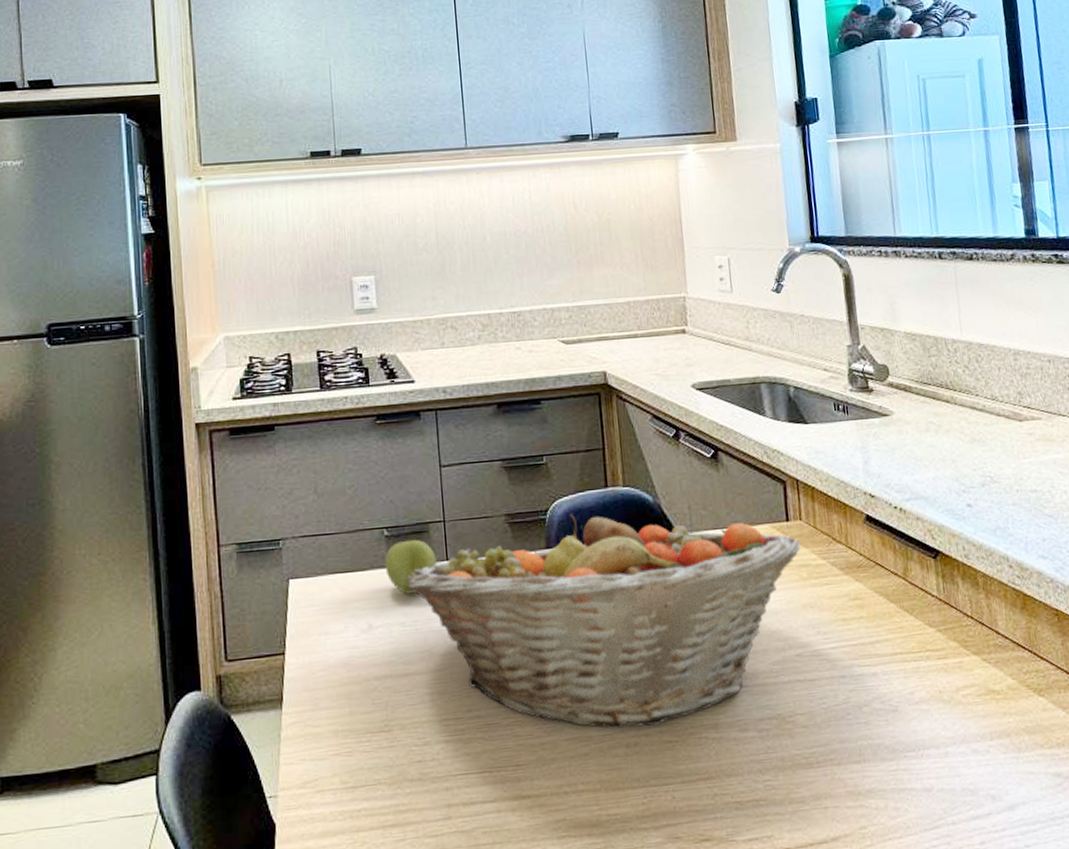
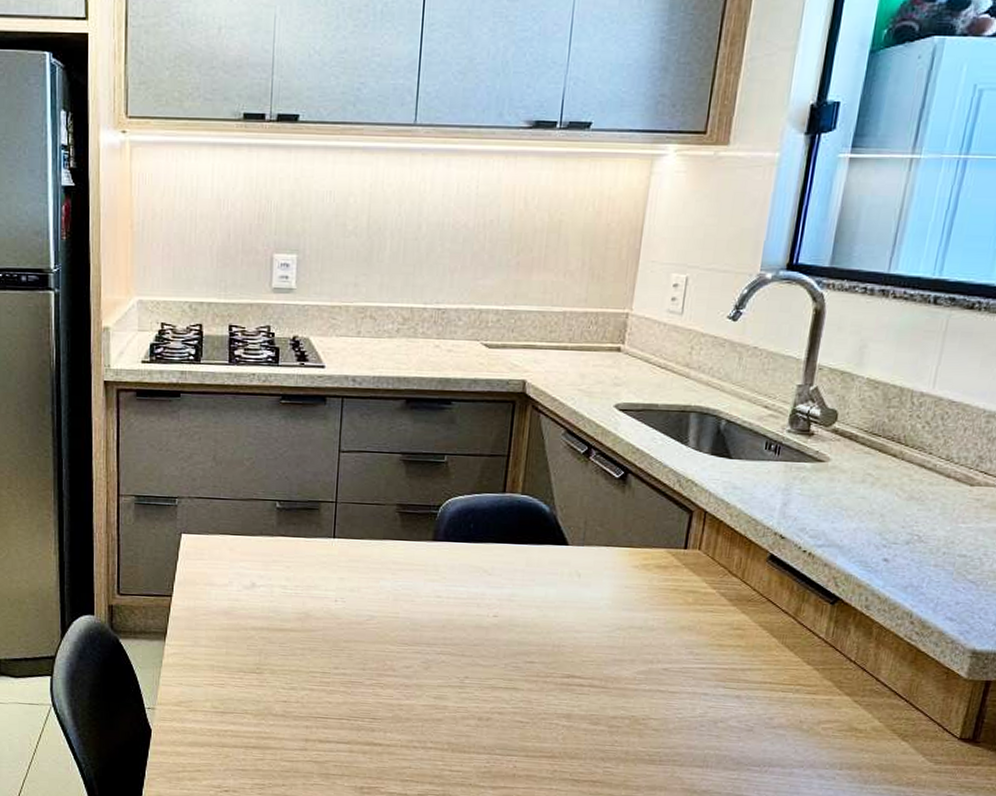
apple: present [384,539,438,594] -> none [273,514,325,562]
fruit basket: present [407,512,800,728] -> none [293,511,693,707]

